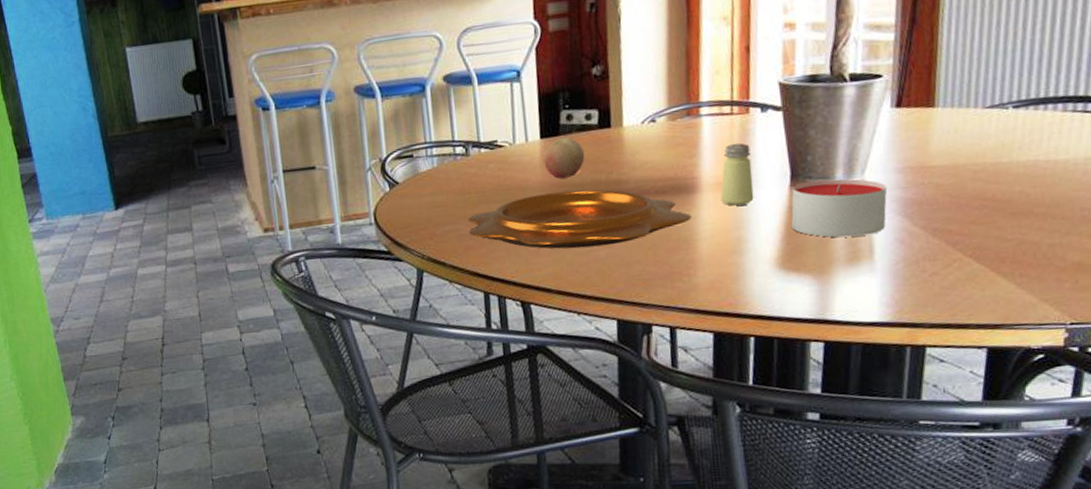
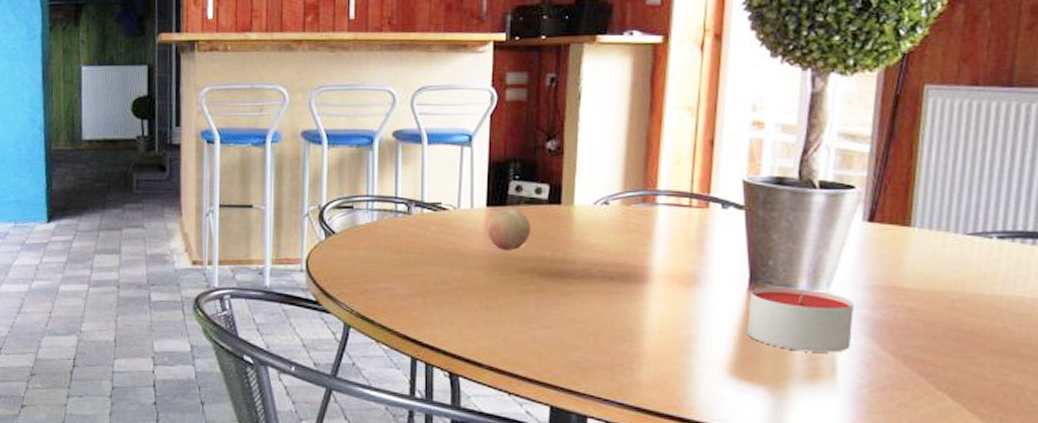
decorative bowl: present [468,190,692,249] -> none [403,263,639,326]
saltshaker: present [720,143,754,206] -> none [672,237,708,303]

